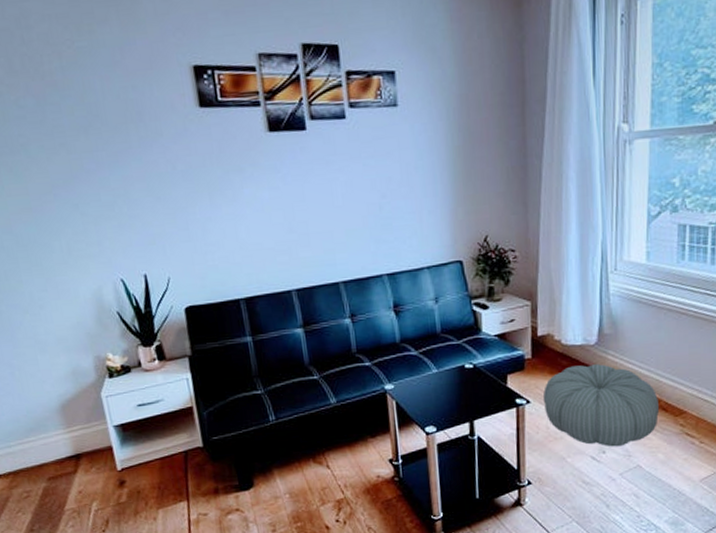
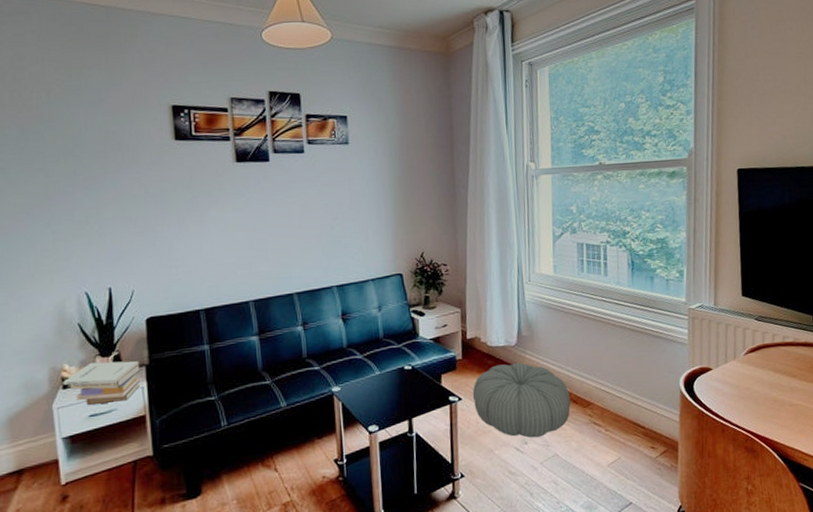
books: none [108,351,185,394] -> present [63,360,140,405]

